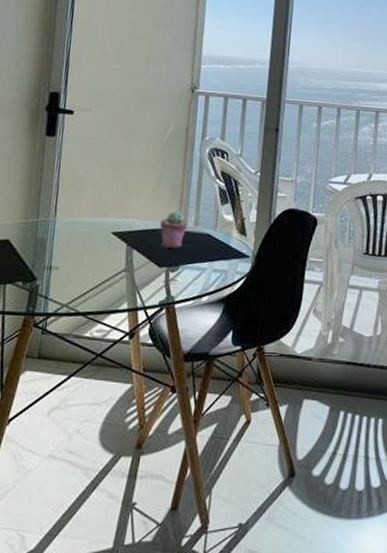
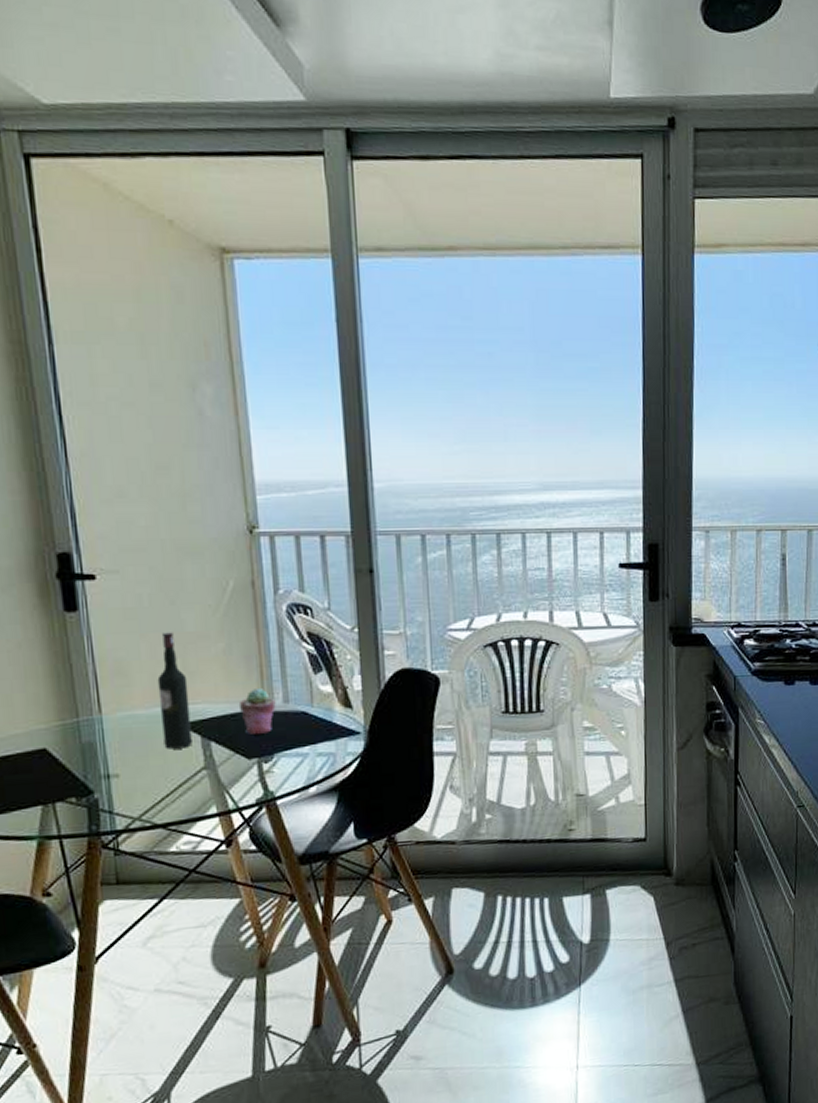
wine bottle: none [97,160,125,253] -> present [157,632,192,749]

